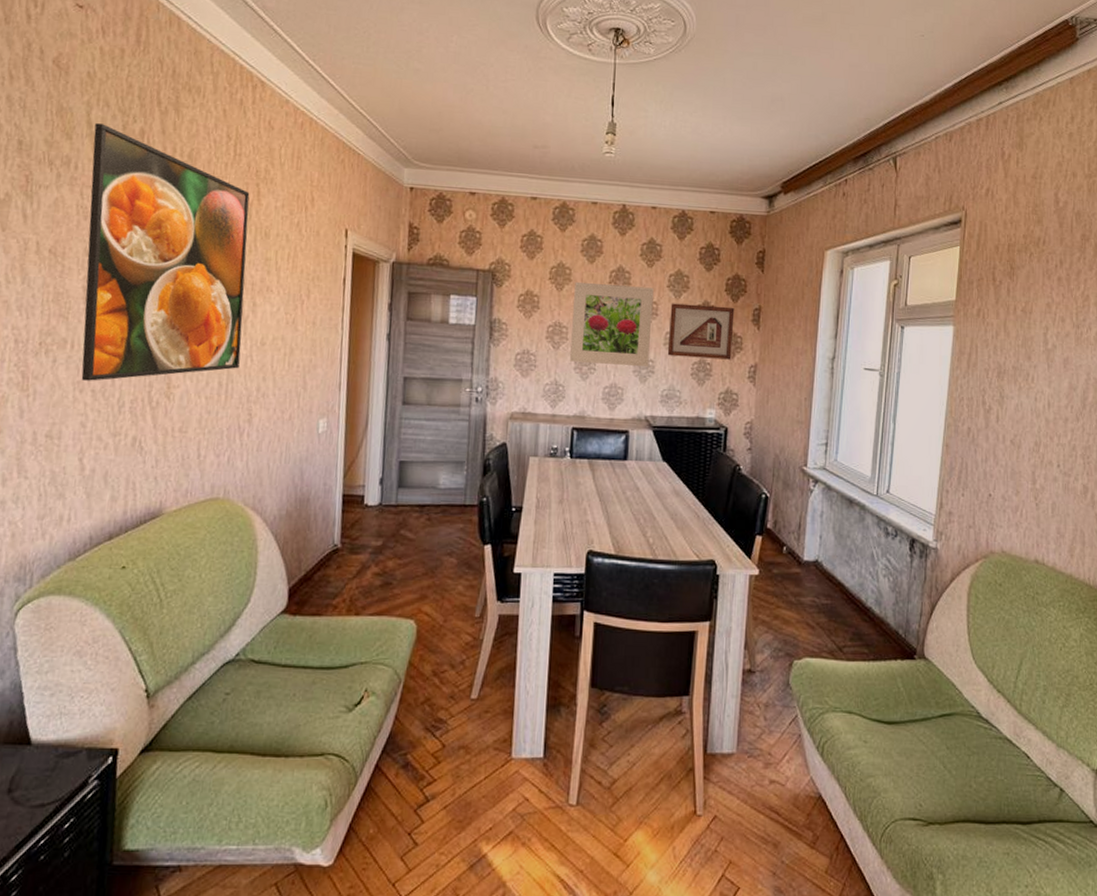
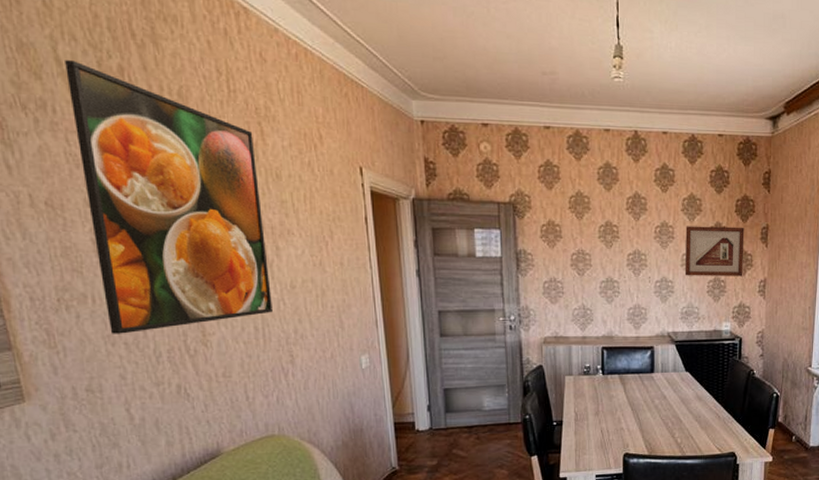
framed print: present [569,281,654,367] -> none [594,209,669,288]

